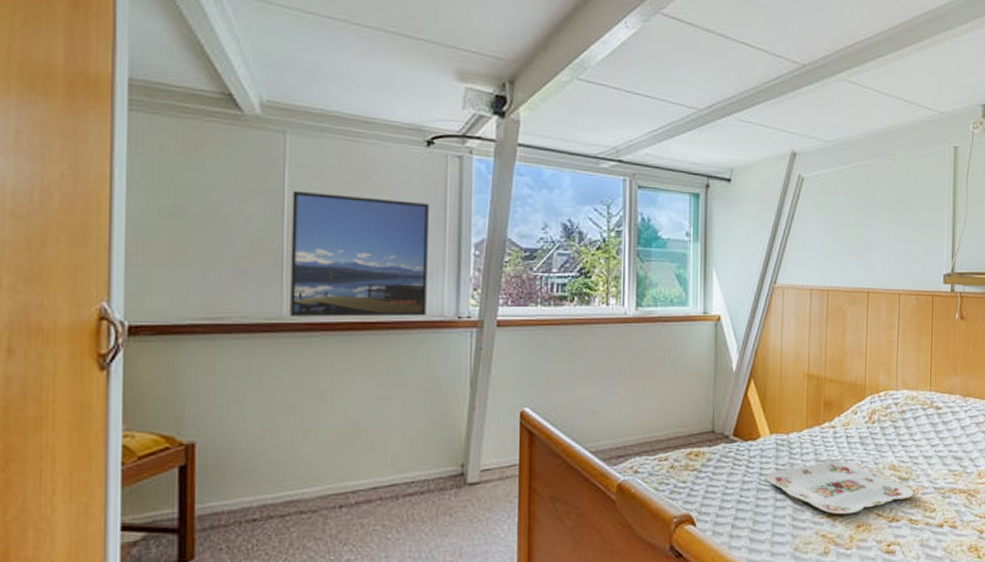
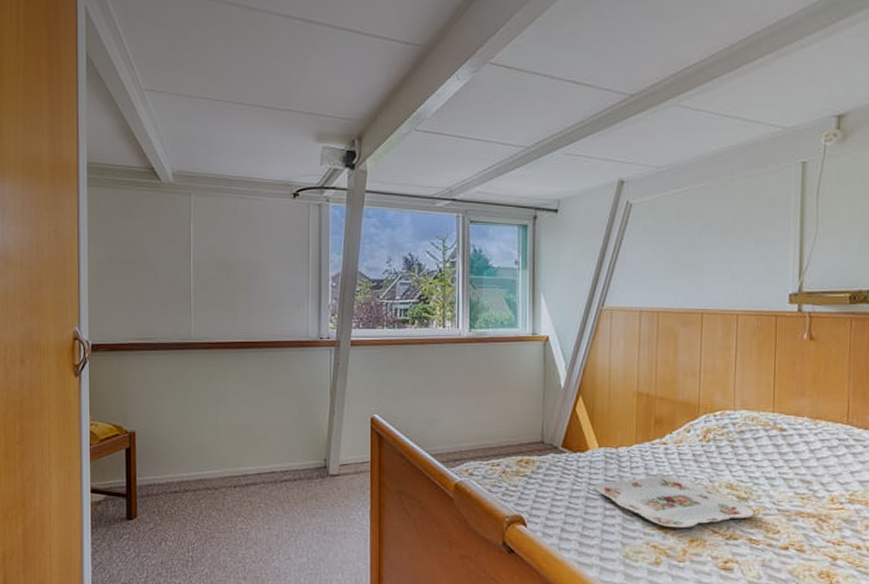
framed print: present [290,190,429,317] -> none [196,239,296,338]

